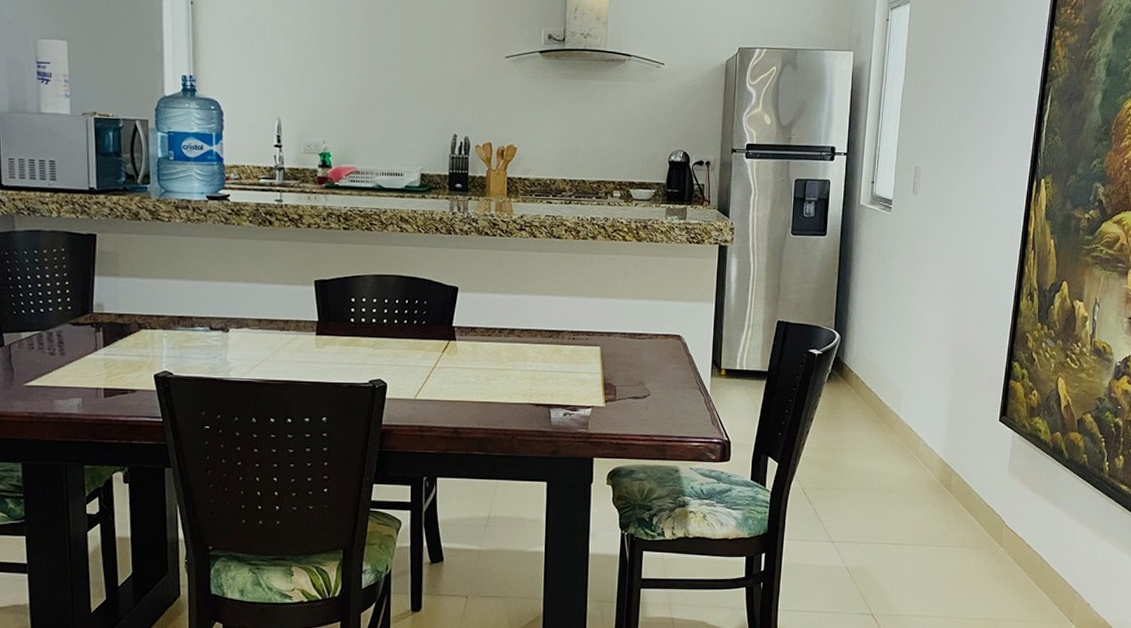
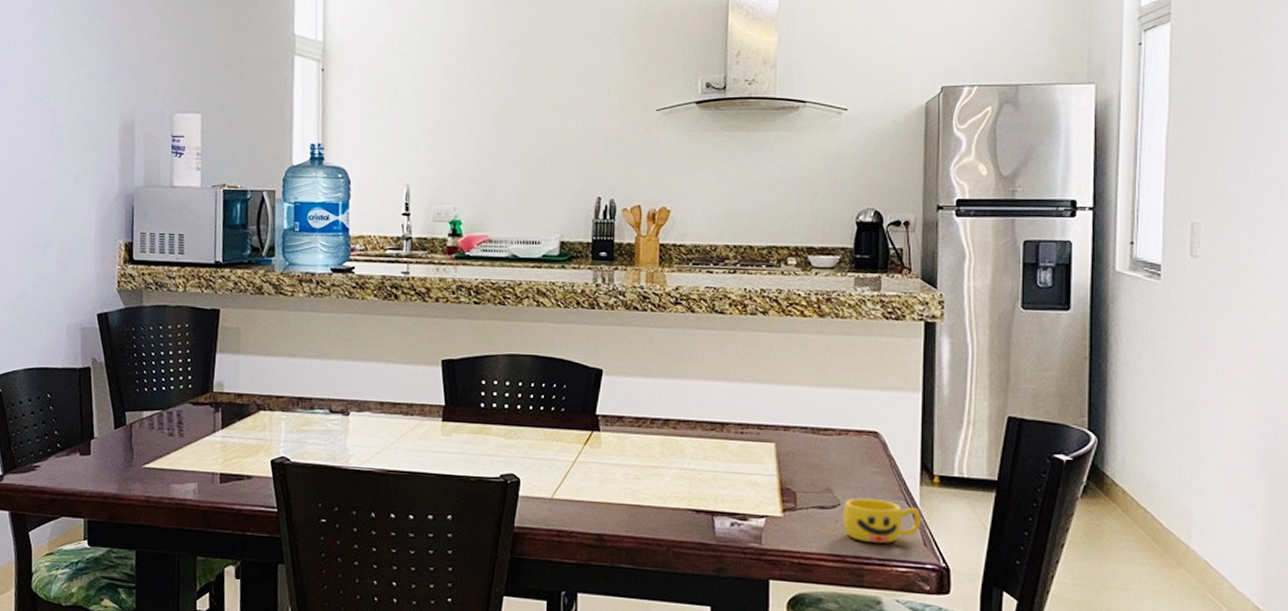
cup: none [651,389,711,425] -> present [842,498,921,544]

